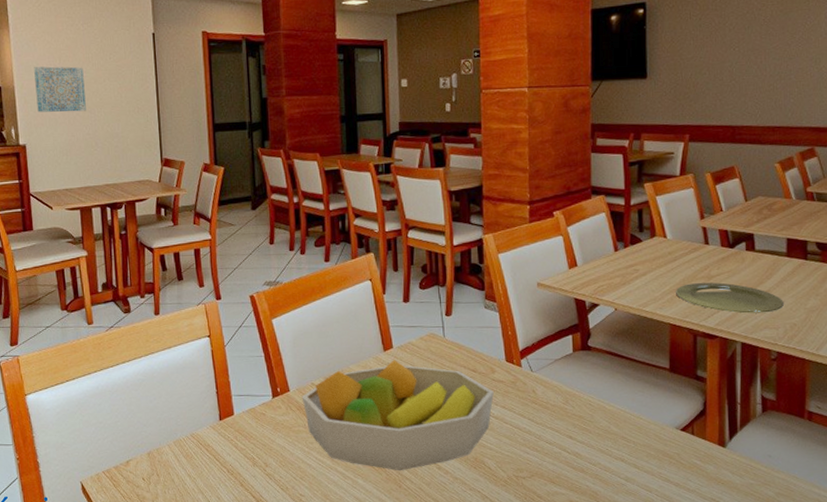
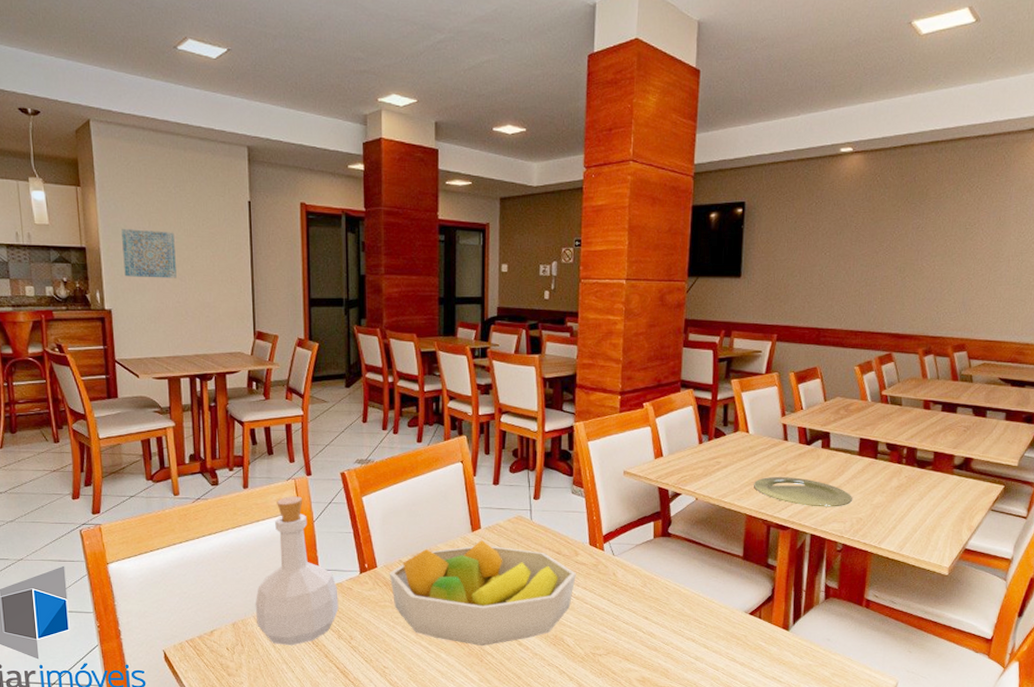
bottle: none [169,321,253,475] -> present [255,496,339,646]

